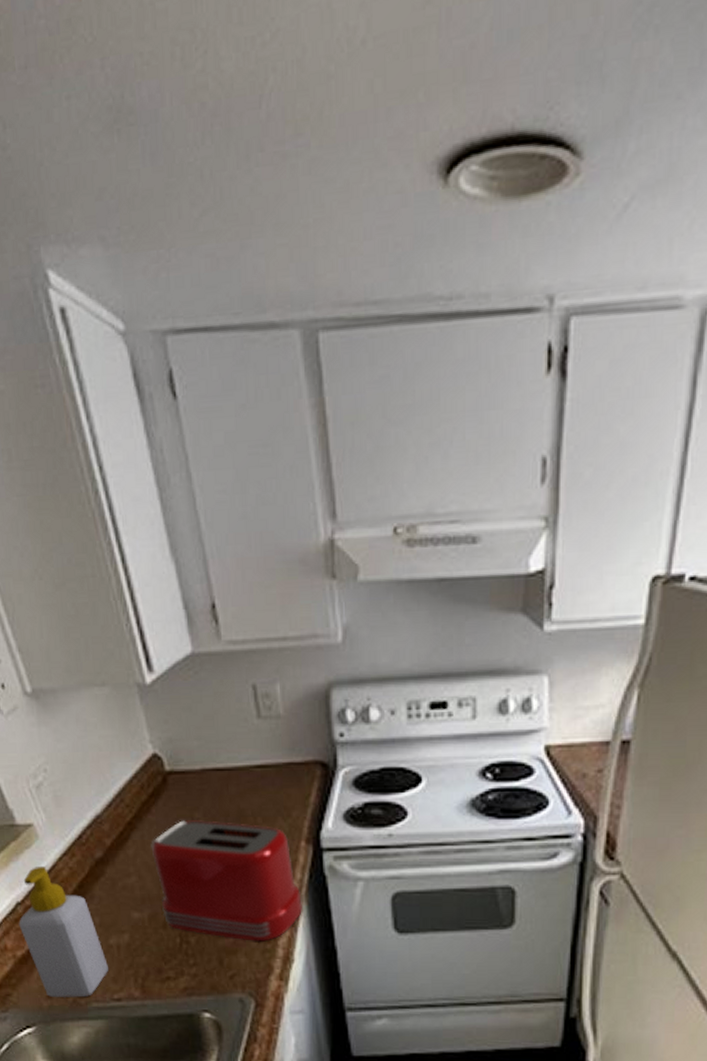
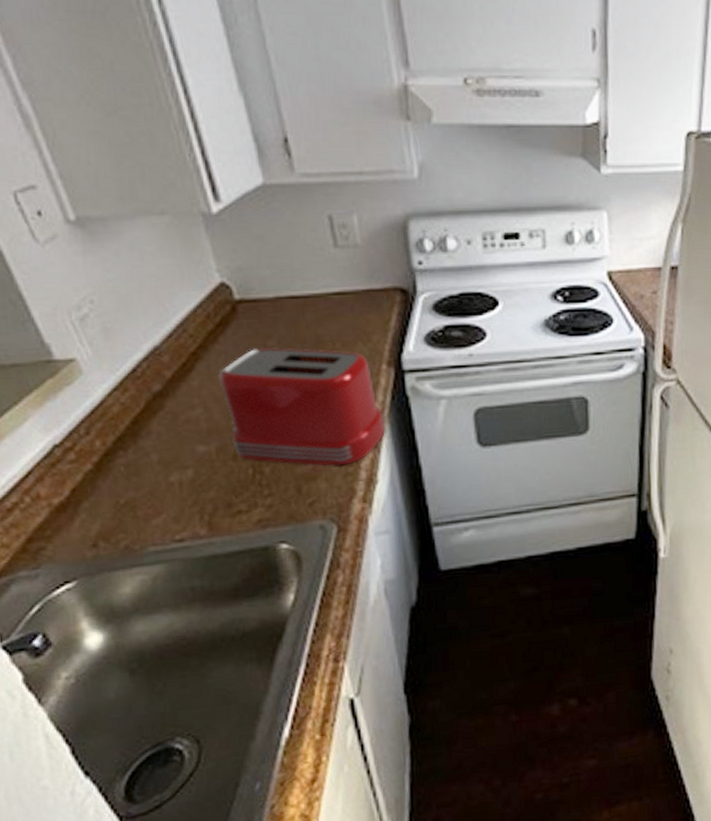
soap bottle: present [18,865,108,998] -> none [56,403,168,546]

